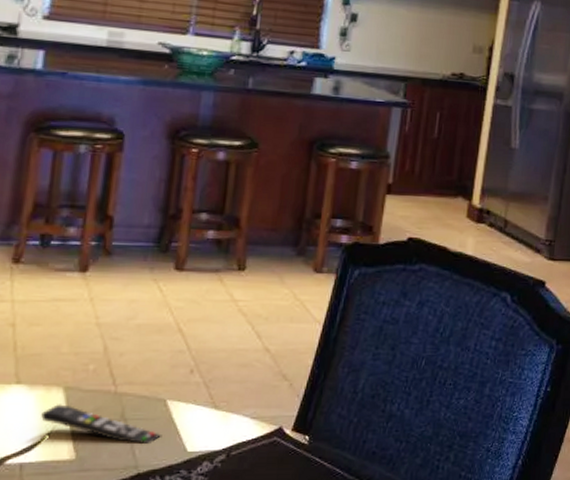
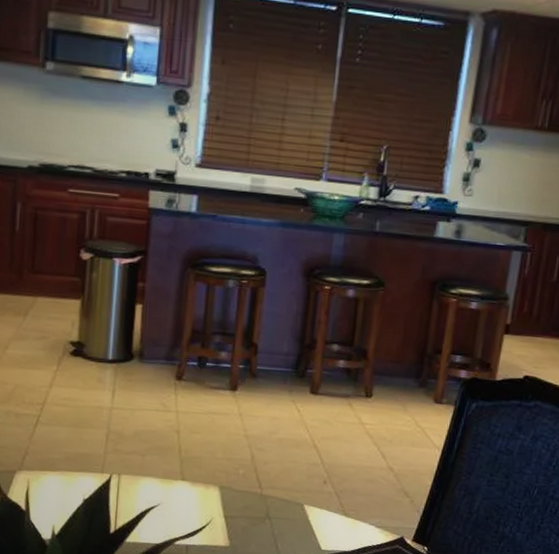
remote control: present [41,404,162,445] -> none [202,500,300,541]

